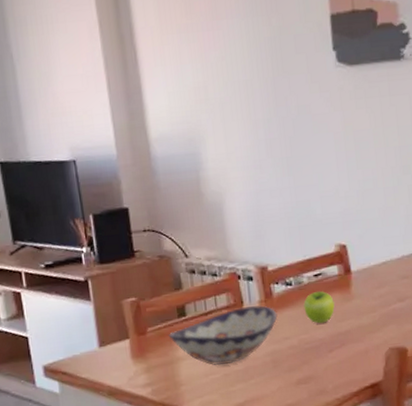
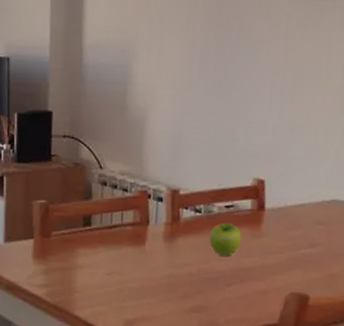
decorative bowl: present [168,305,278,366] -> none [71,226,181,280]

